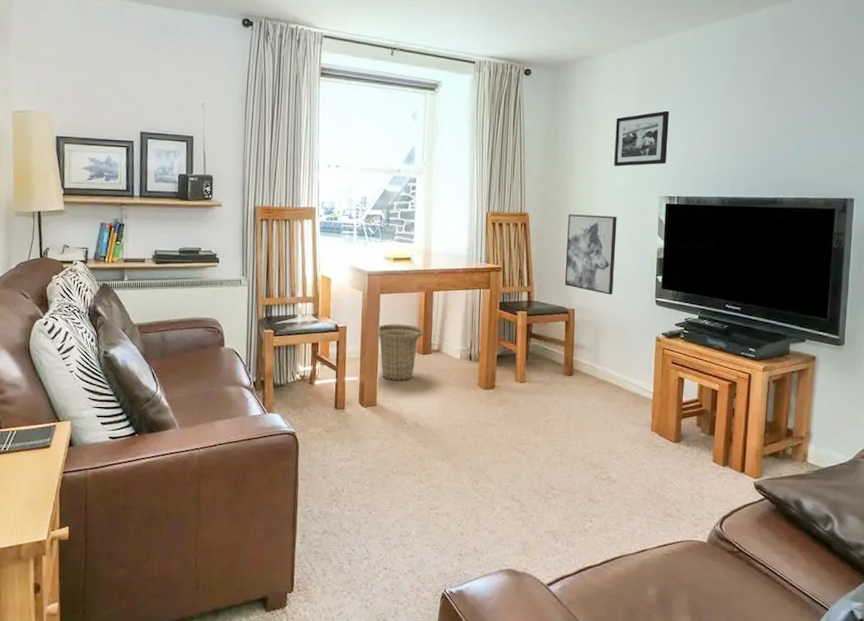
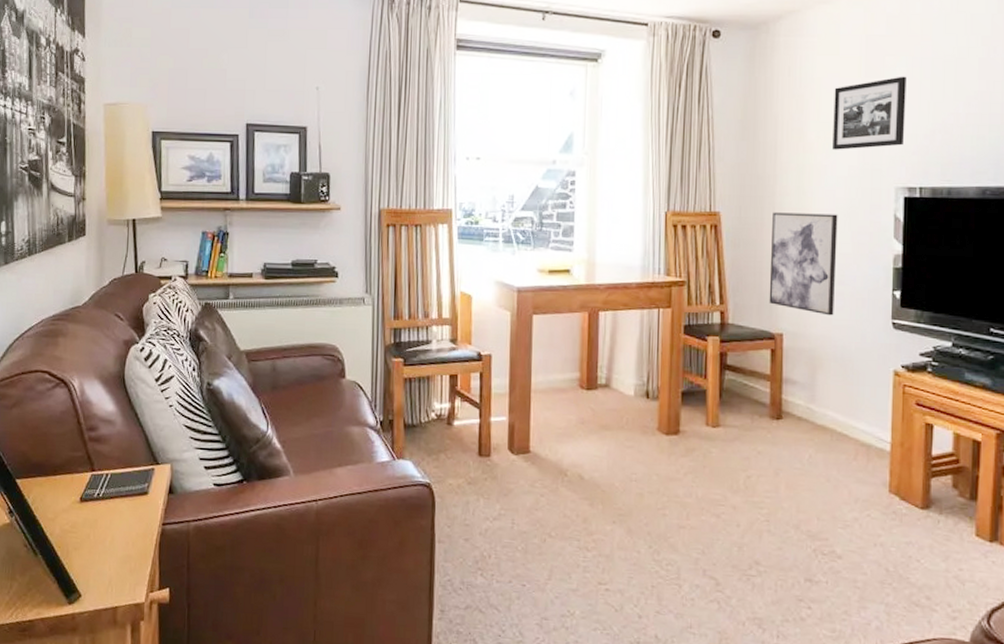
basket: present [377,323,424,381] -> none [529,351,588,423]

